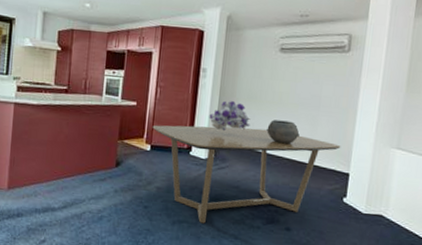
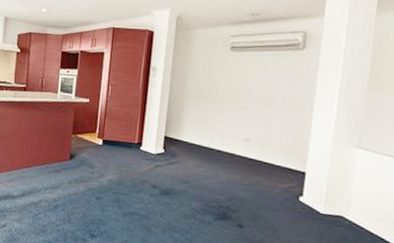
dining table: present [152,125,341,224] -> none [104,120,296,217]
bouquet: present [209,101,251,131] -> none [159,98,201,128]
ceramic pot: present [267,120,300,145] -> none [217,117,252,142]

